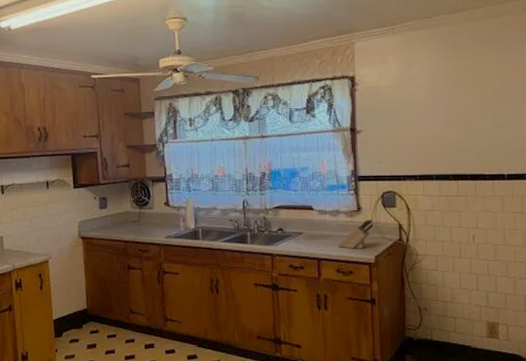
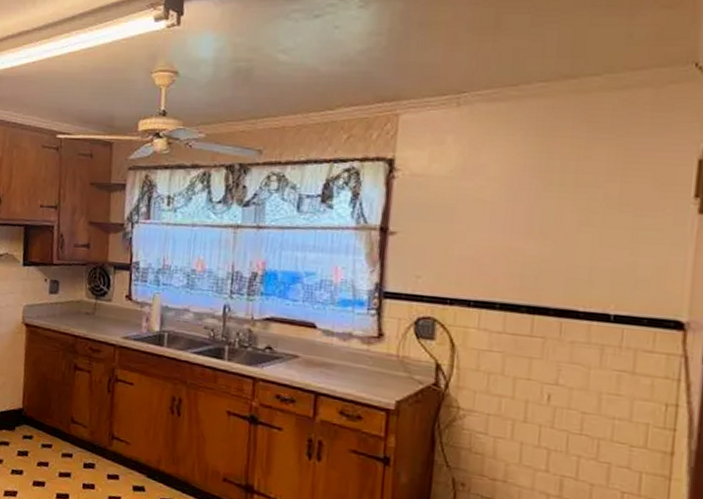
knife block: present [337,219,374,249] -> none [344,350,399,389]

